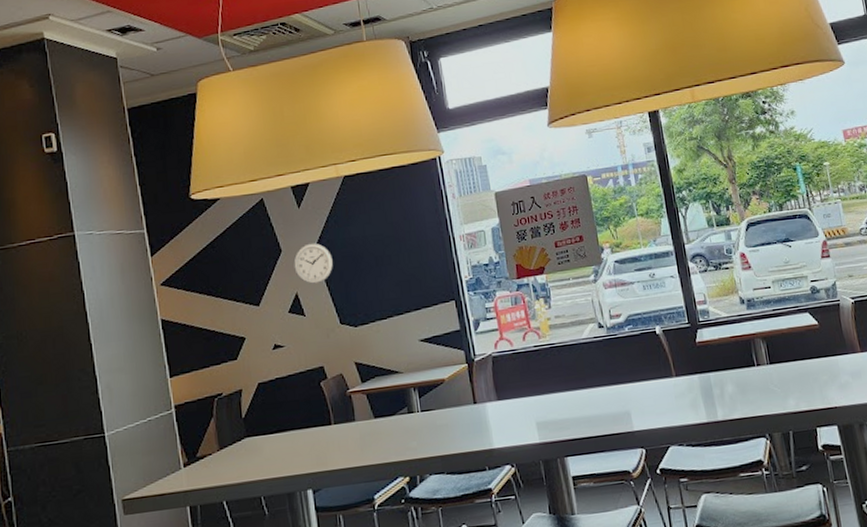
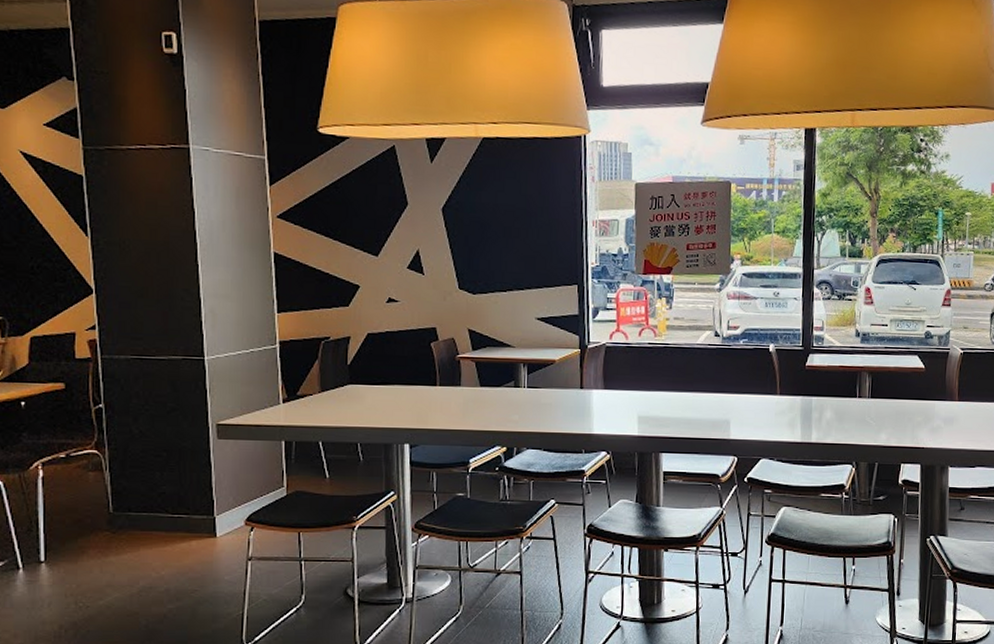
wall clock: present [293,242,333,284] -> none [419,201,459,244]

